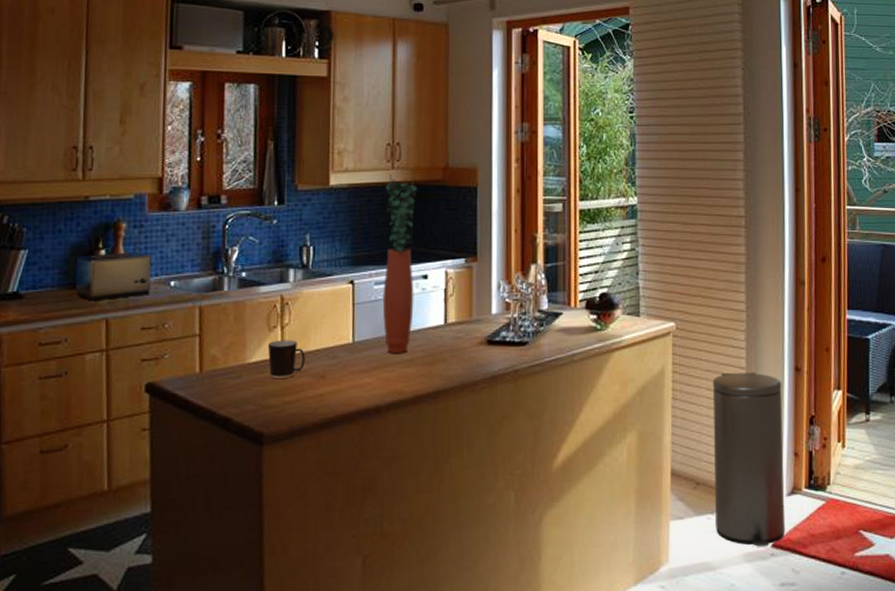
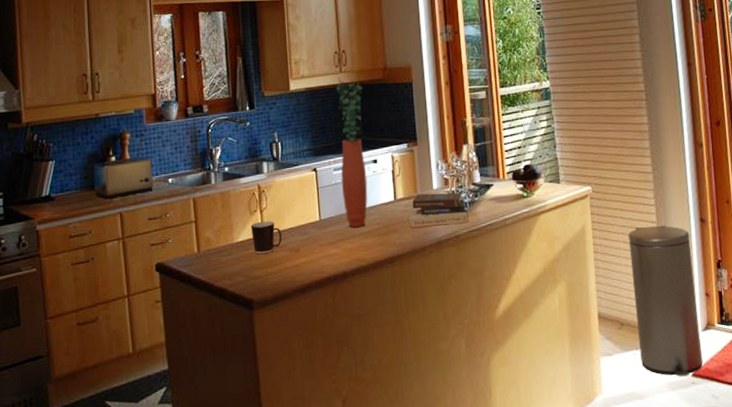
books: none [458,319,530,358] -> present [407,192,468,228]

